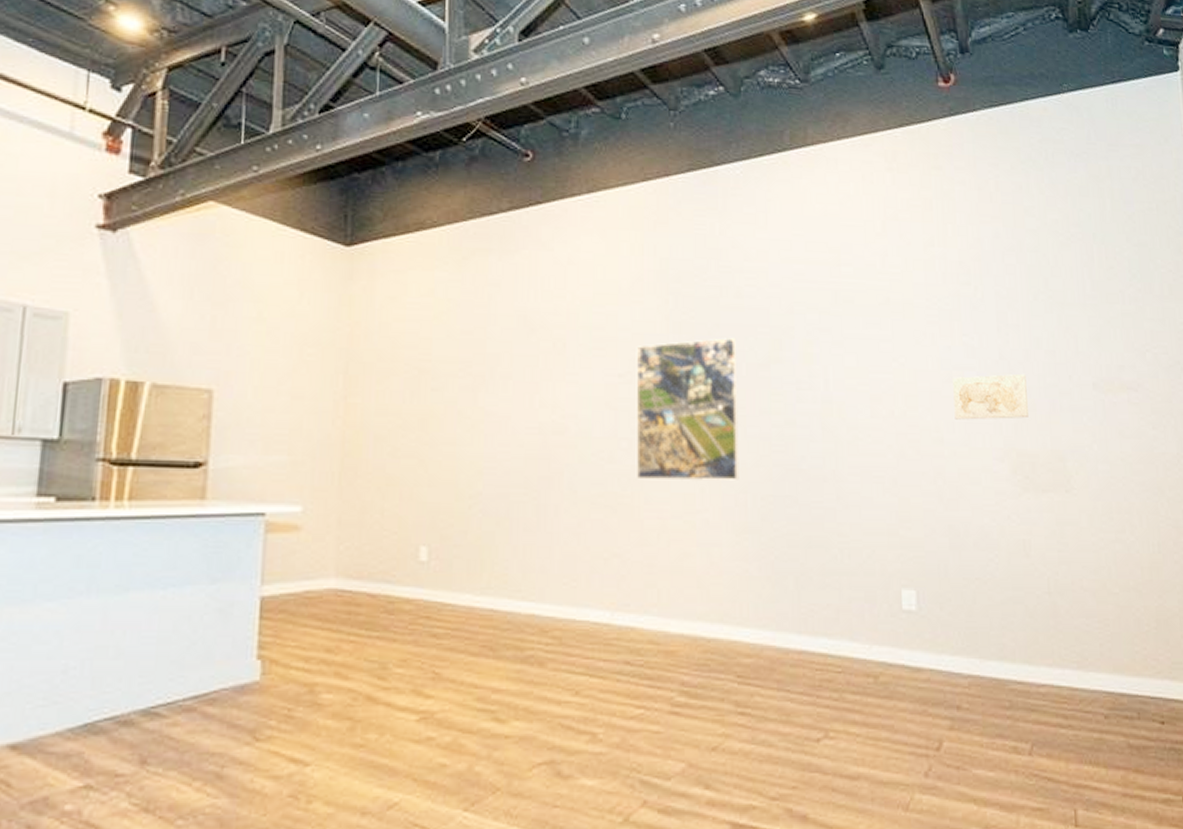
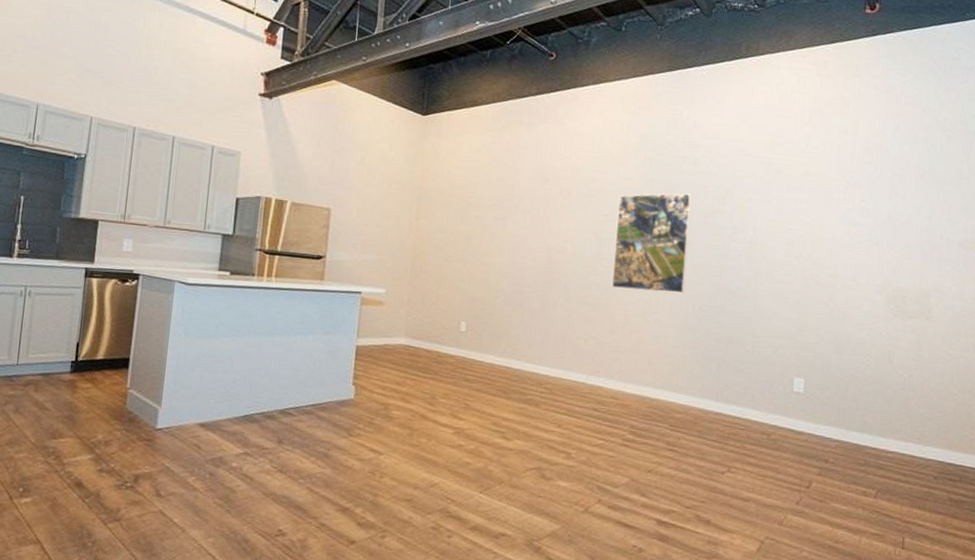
wall art: present [953,373,1028,420] -> none [848,231,907,264]

